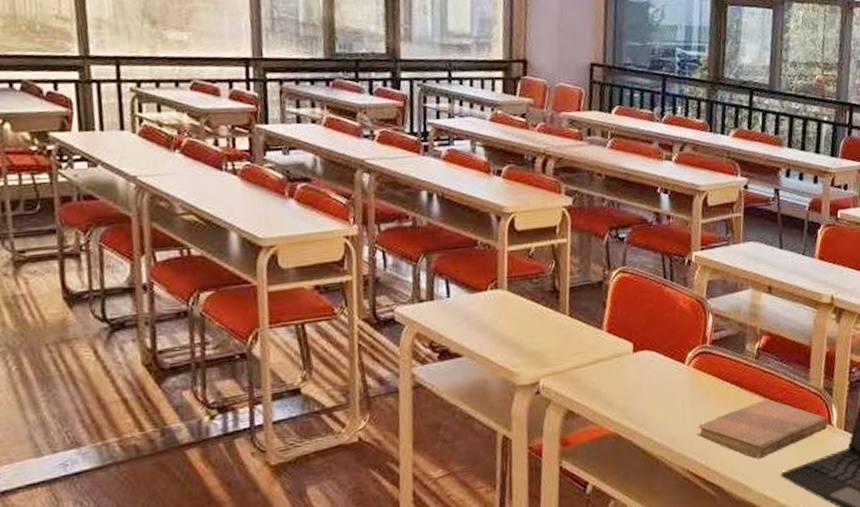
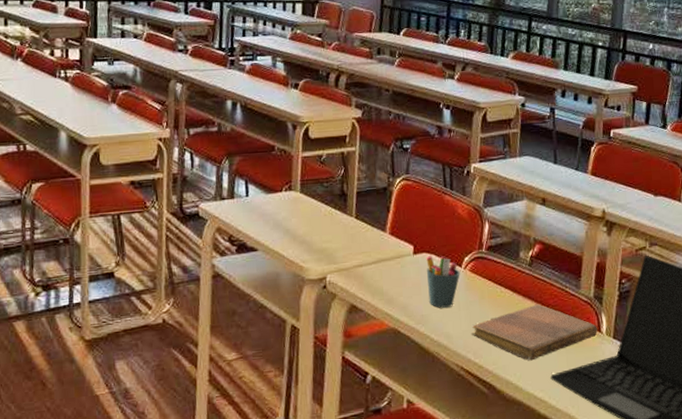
pen holder: none [647,352,684,409] -> present [426,256,460,308]

